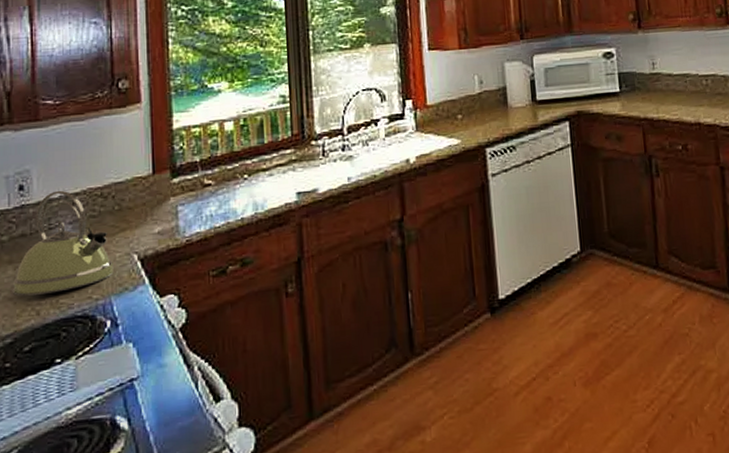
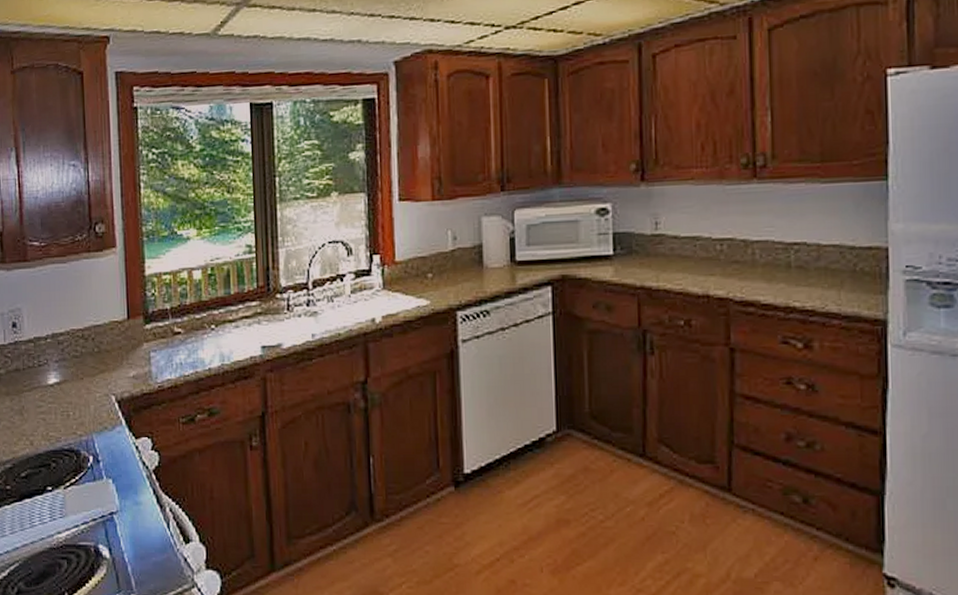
kettle: present [12,190,114,296] -> none [10,329,95,426]

